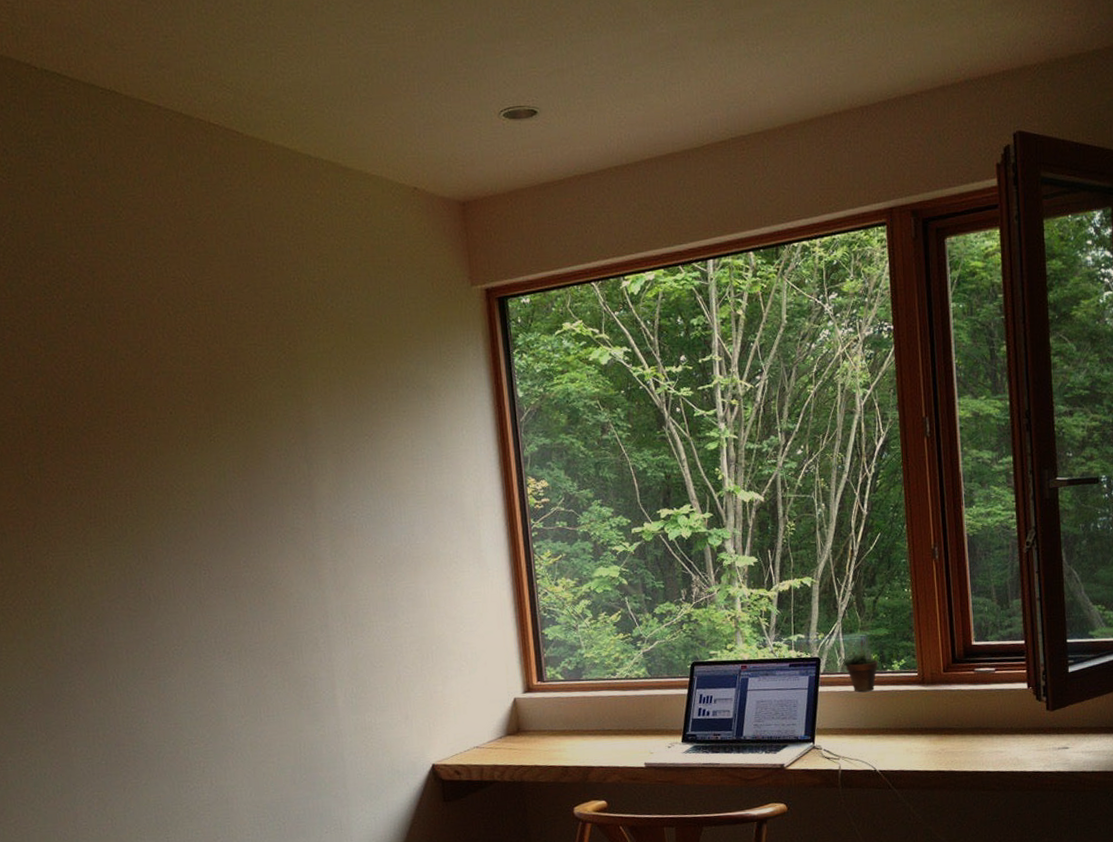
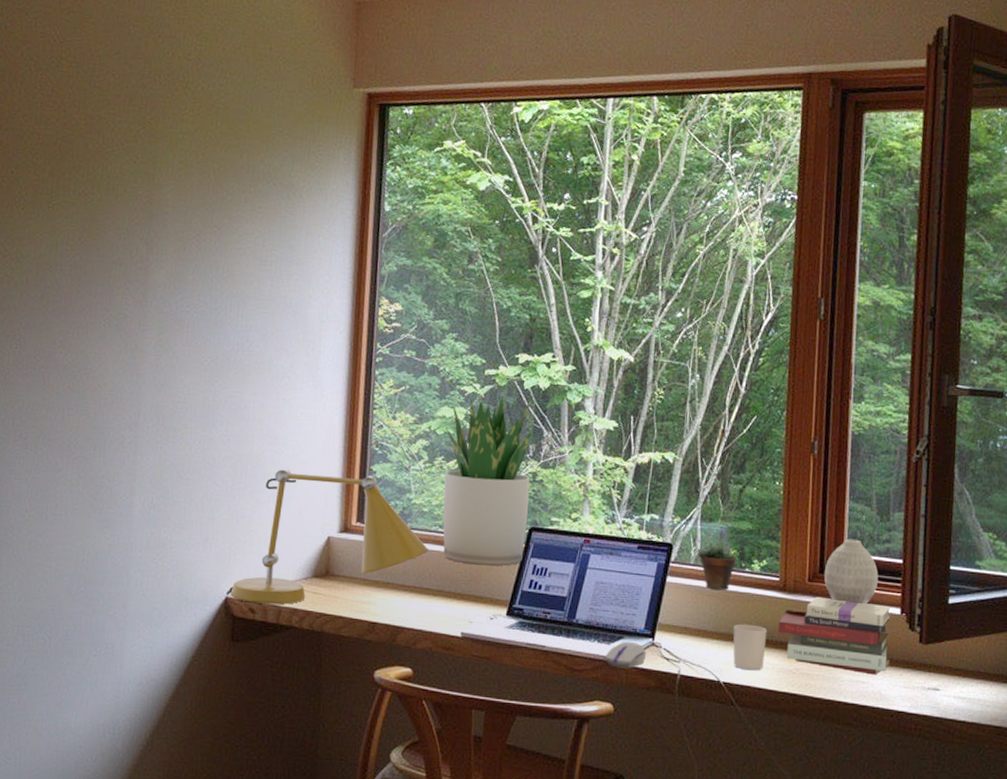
table lamp: none [432,639,605,766] -> present [226,468,428,605]
planter: none [605,543,690,703] -> present [442,390,535,566]
computer mouse: none [773,748,810,773] -> present [604,642,647,669]
mug: none [882,717,913,757] -> present [733,624,767,671]
books: none [921,682,1022,744] -> present [778,596,891,675]
vase: none [957,629,1005,685] -> present [824,539,879,605]

